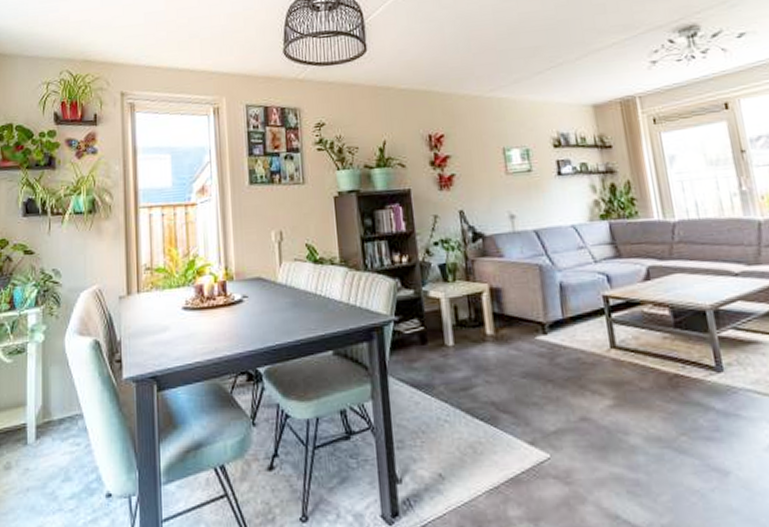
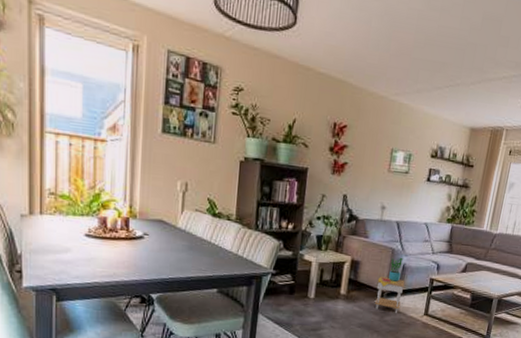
side table: none [531,274,573,351] -> present [375,257,405,313]

